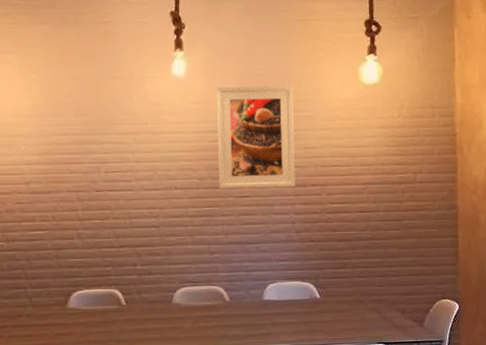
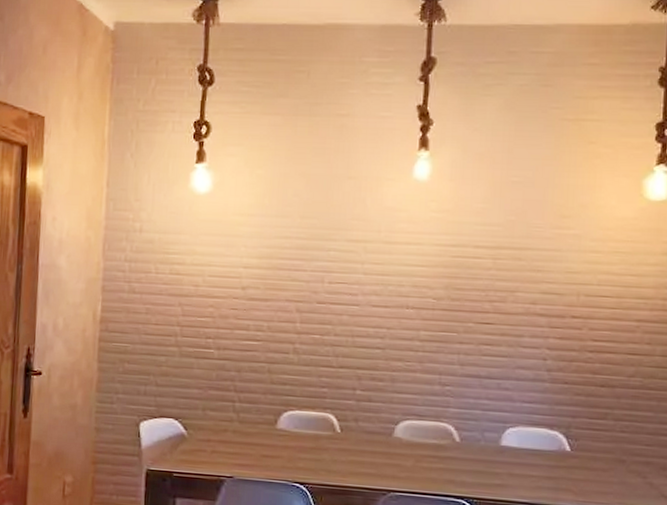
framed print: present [217,86,295,189] -> none [458,194,557,318]

